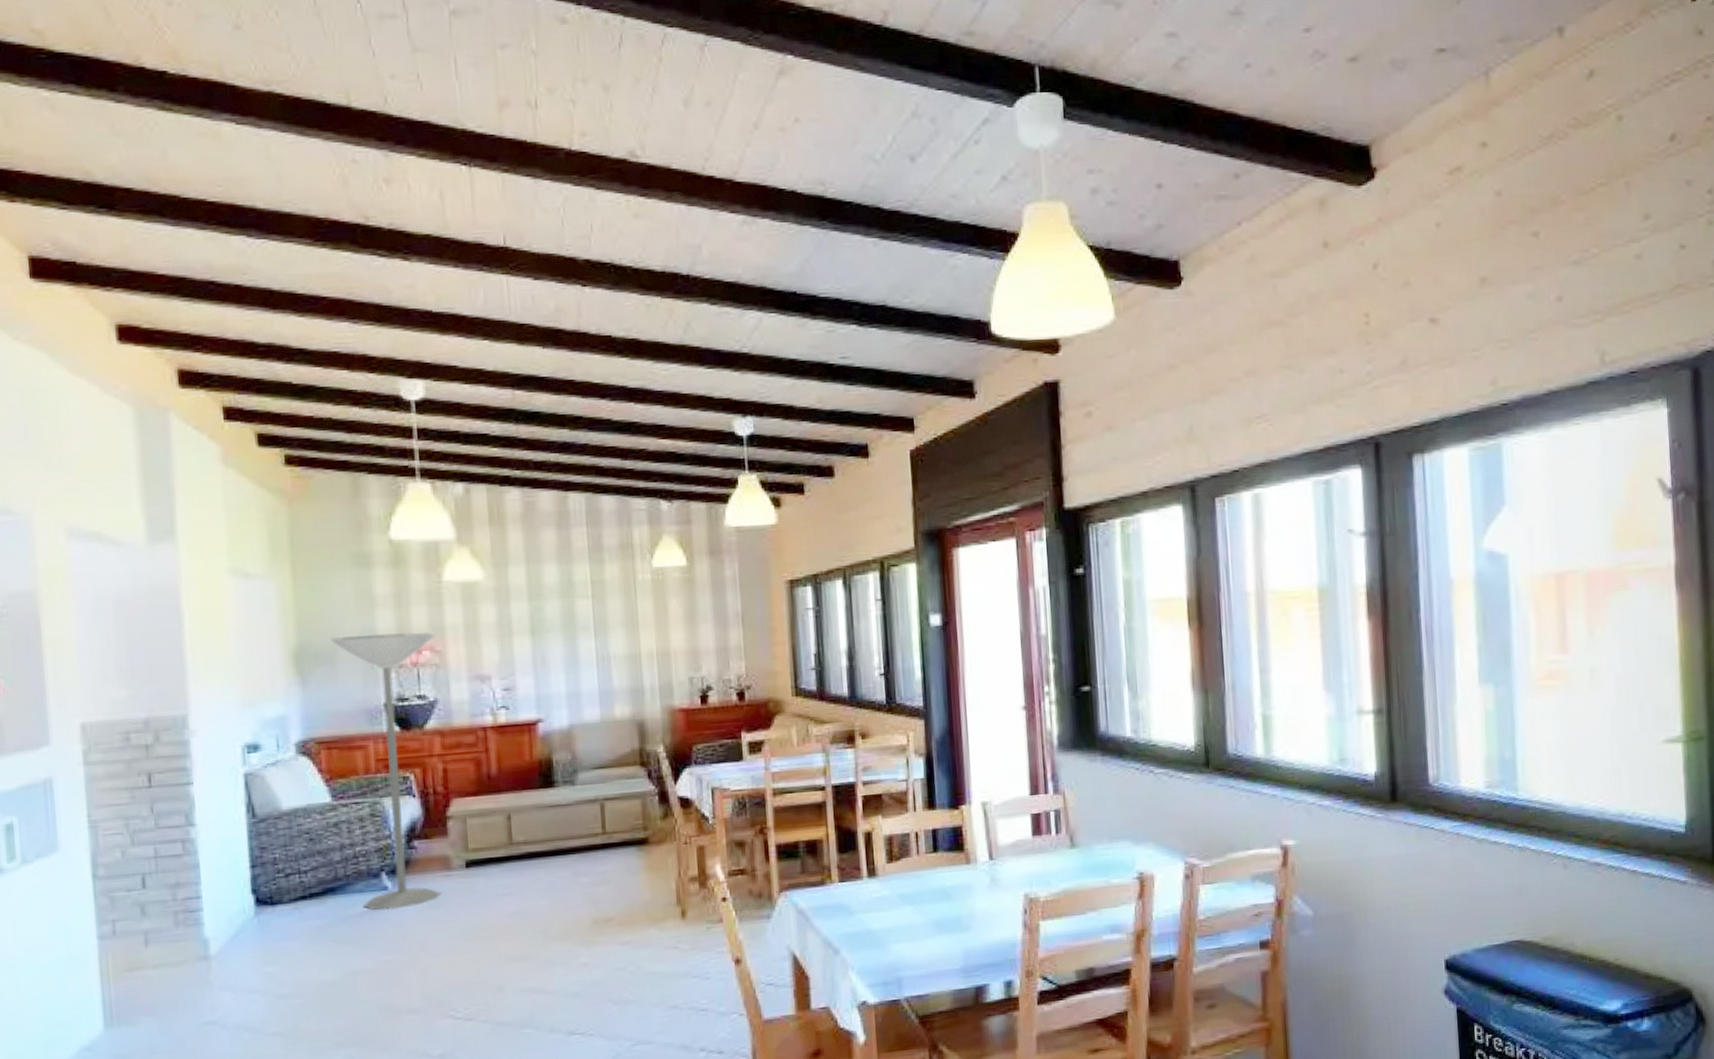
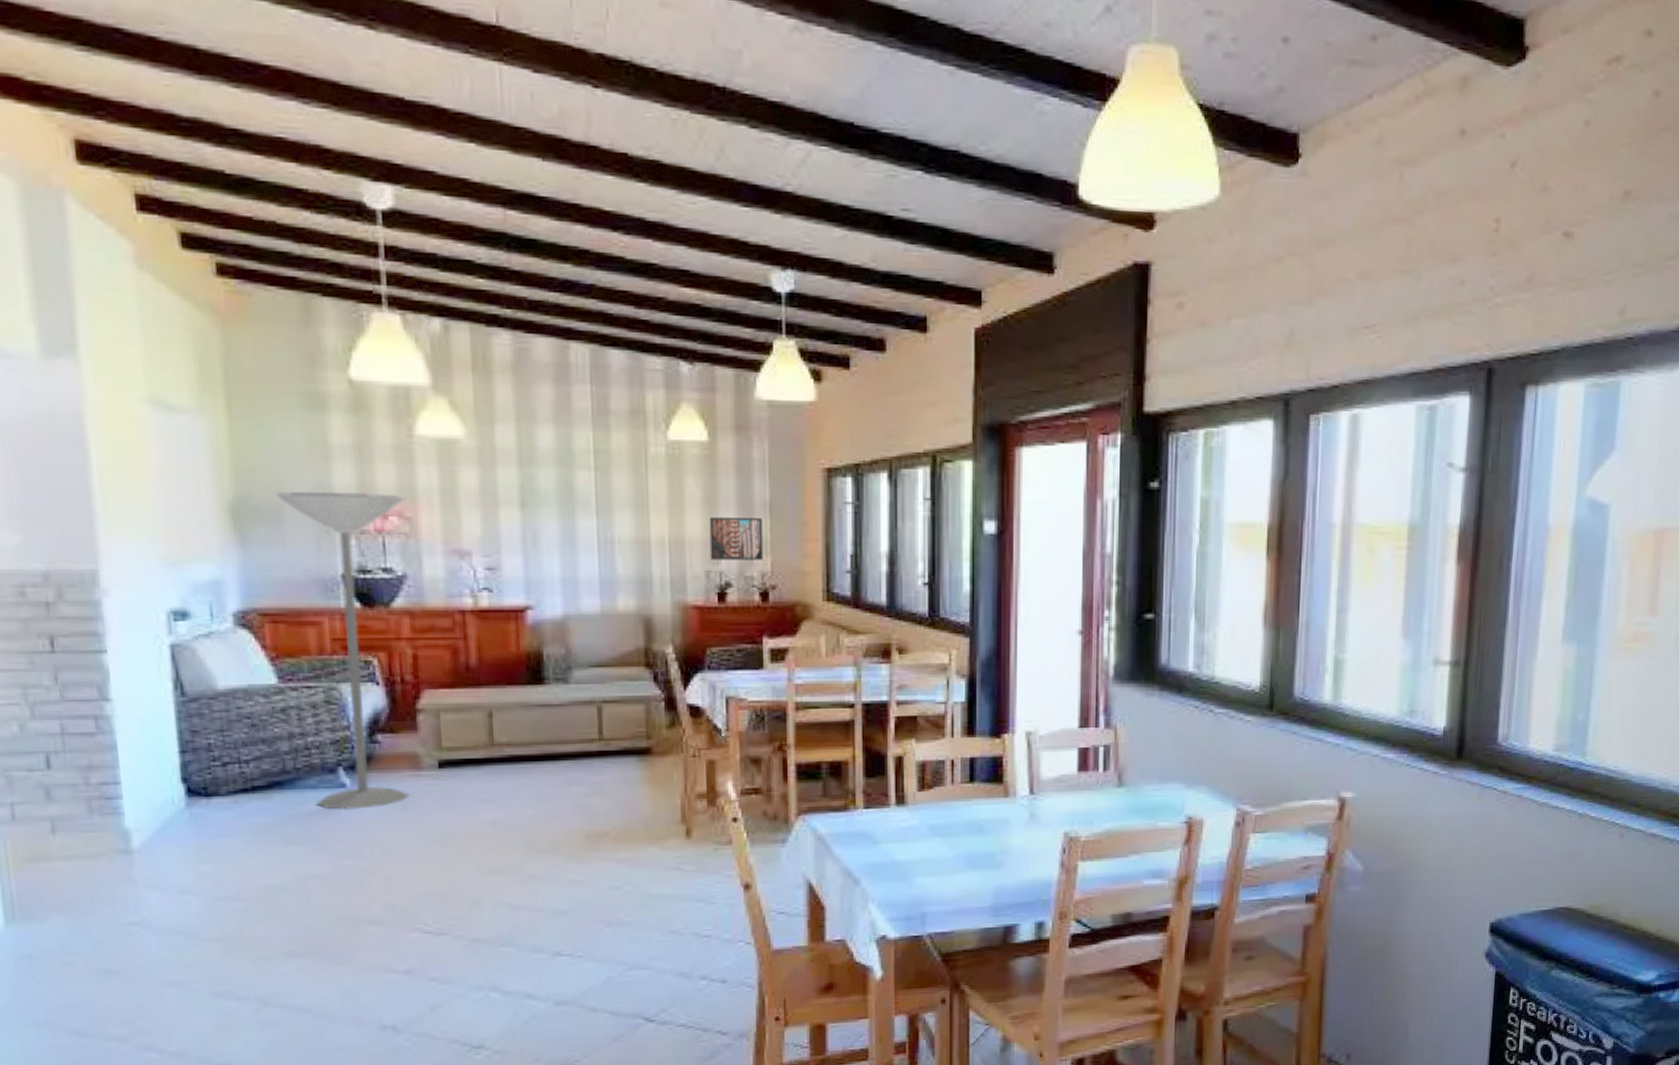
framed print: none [690,628,739,668] -> present [709,516,764,560]

